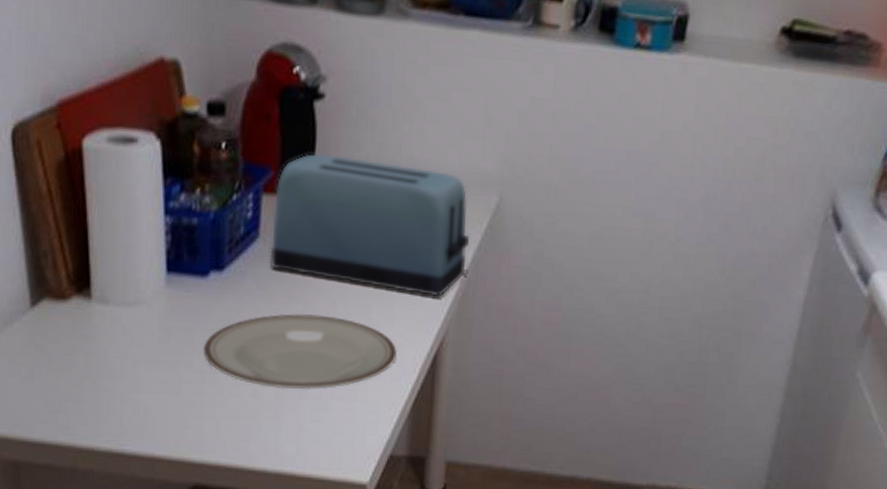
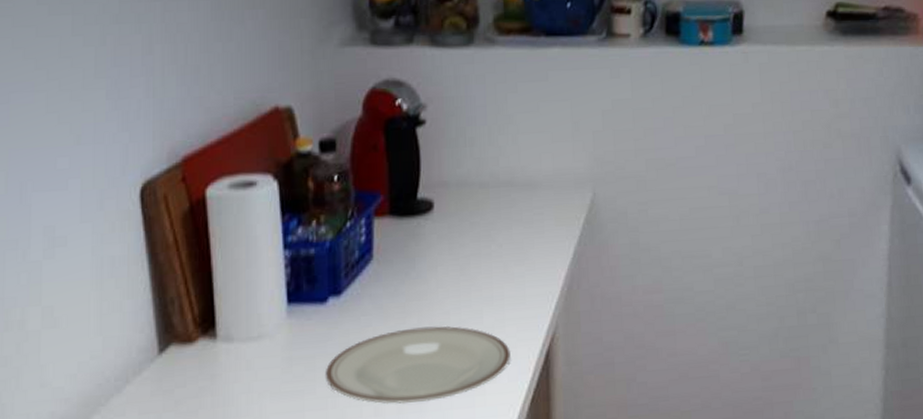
toaster: present [269,153,469,297] -> none [384,173,569,295]

